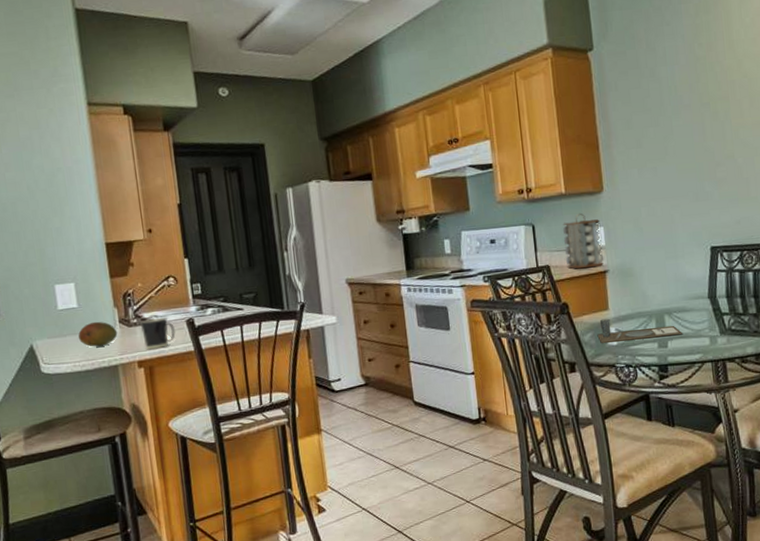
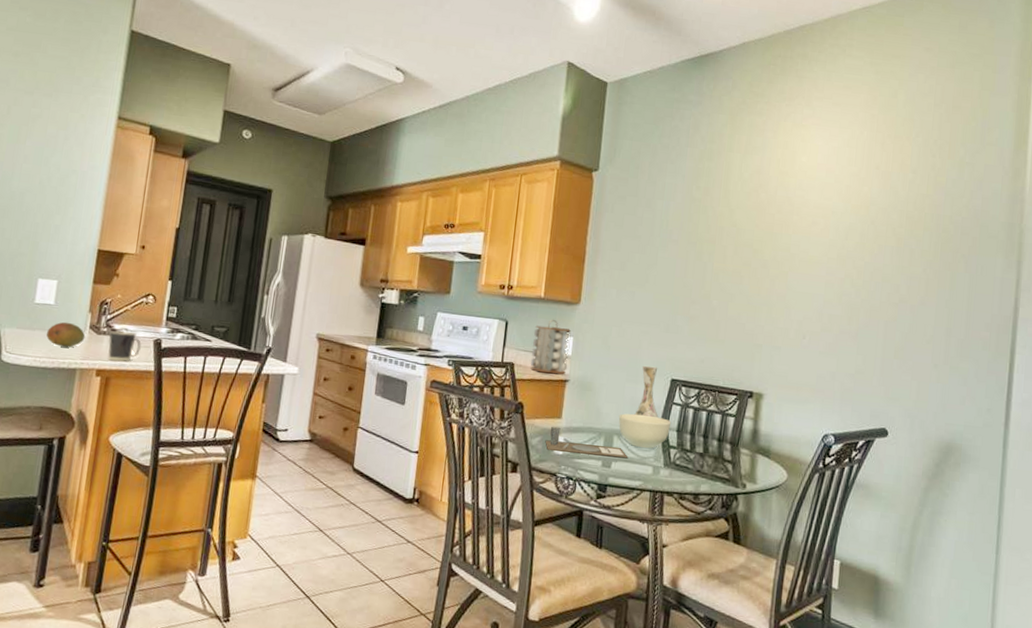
bowl: none [665,287,720,322] -> present [618,413,672,449]
vase: none [679,238,706,290] -> present [634,365,659,419]

